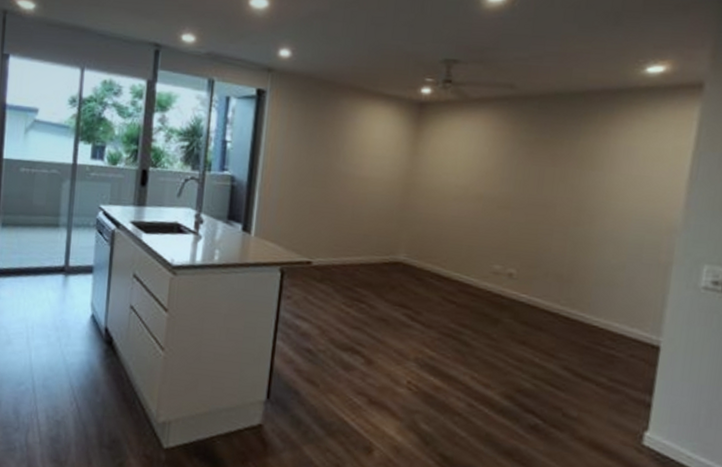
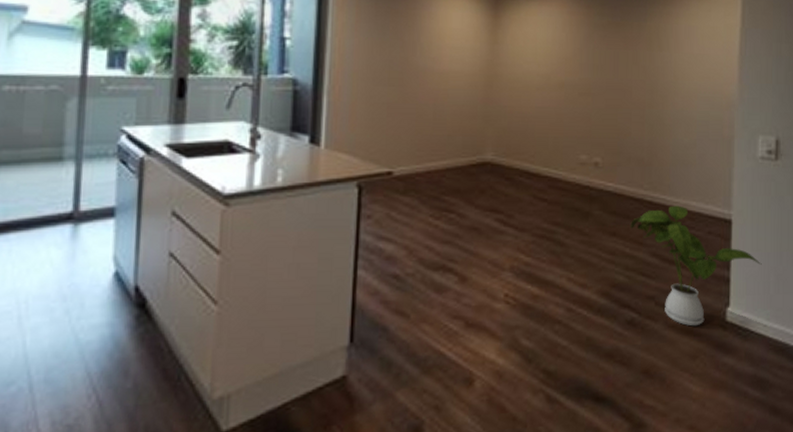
house plant: none [542,324,693,444] -> present [631,205,762,327]

